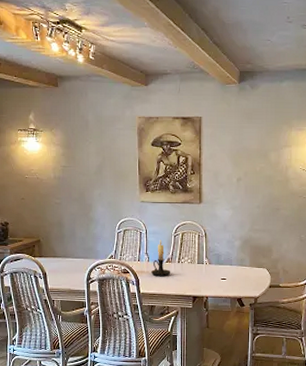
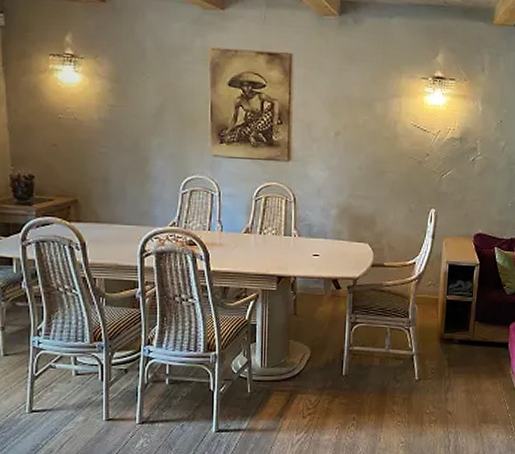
candle holder: present [151,239,171,277] -> none [225,203,250,251]

